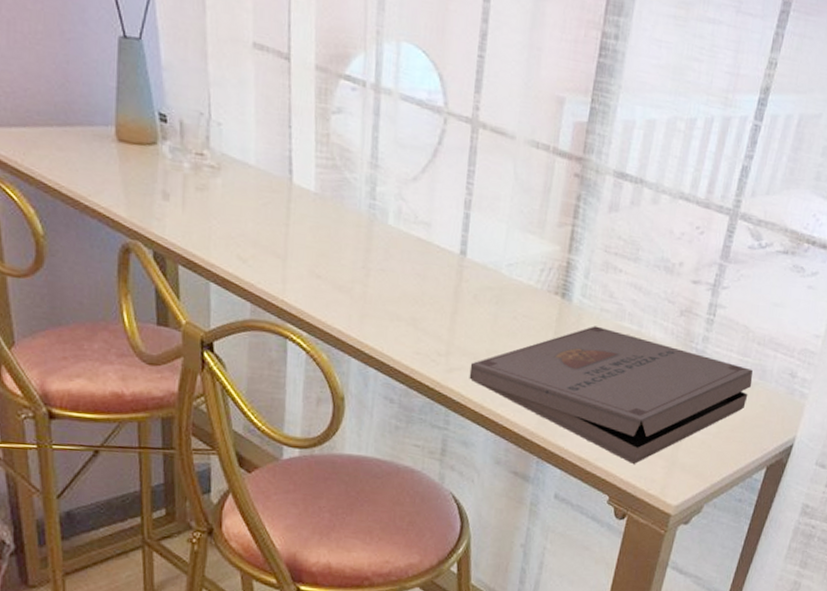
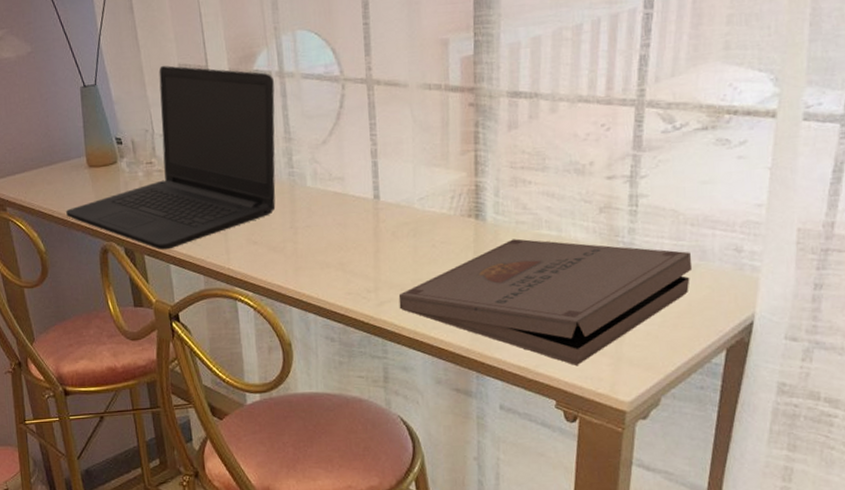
laptop: none [78,38,367,264] -> present [65,65,276,250]

